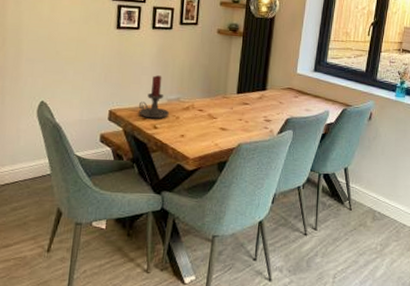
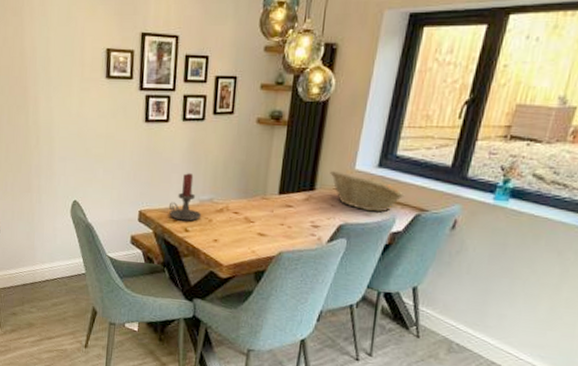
fruit basket: none [278,73,334,108] -> present [330,170,405,213]

